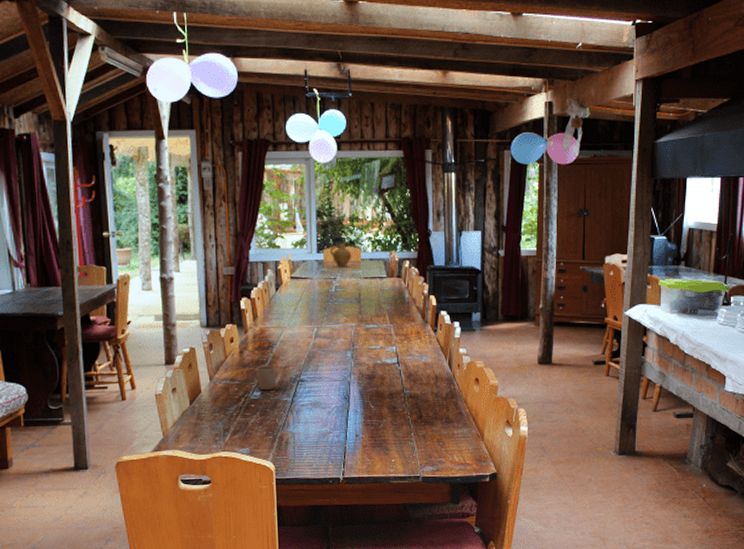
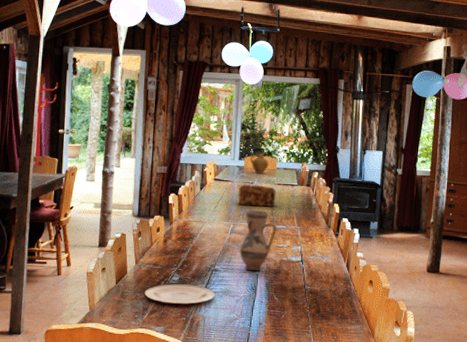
plate: none [223,399,303,422] -> present [144,284,215,304]
cup: present [252,365,275,391] -> none [173,254,193,277]
bread loaf: none [319,280,363,306] -> present [238,184,276,207]
pitcher: none [326,308,367,378] -> present [239,209,277,271]

